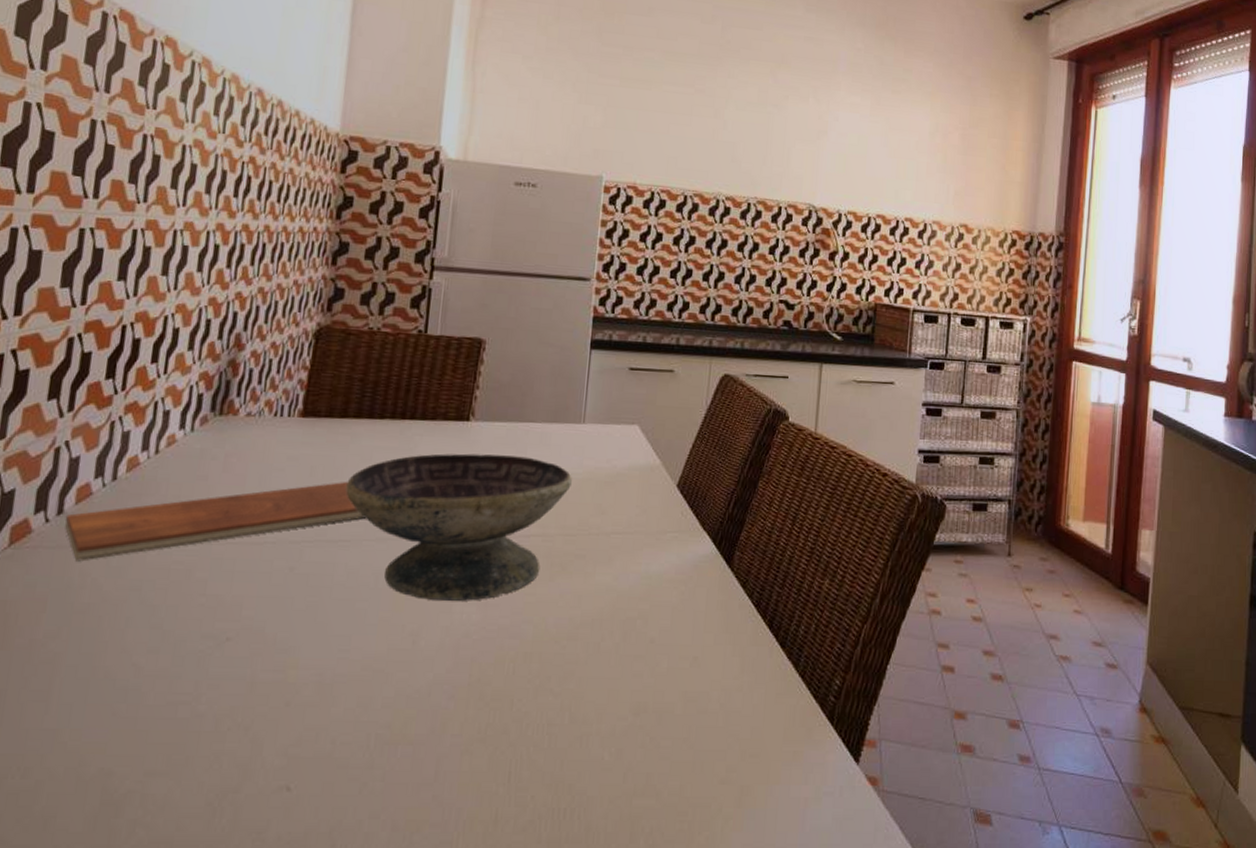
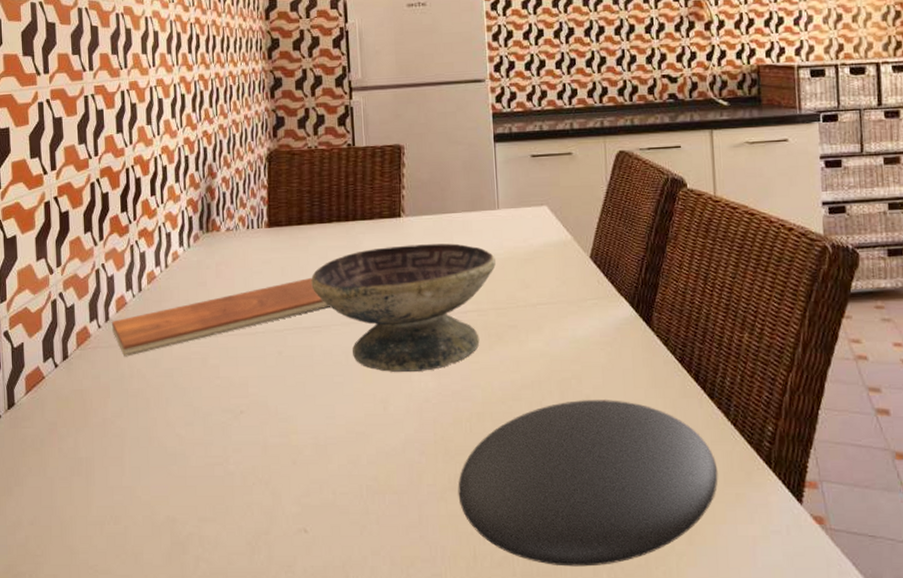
plate: none [486,643,779,832] -> present [458,400,718,567]

